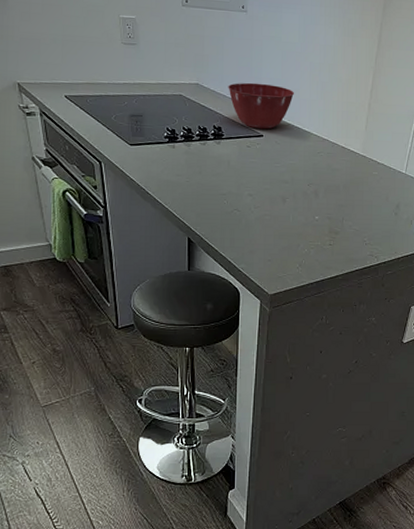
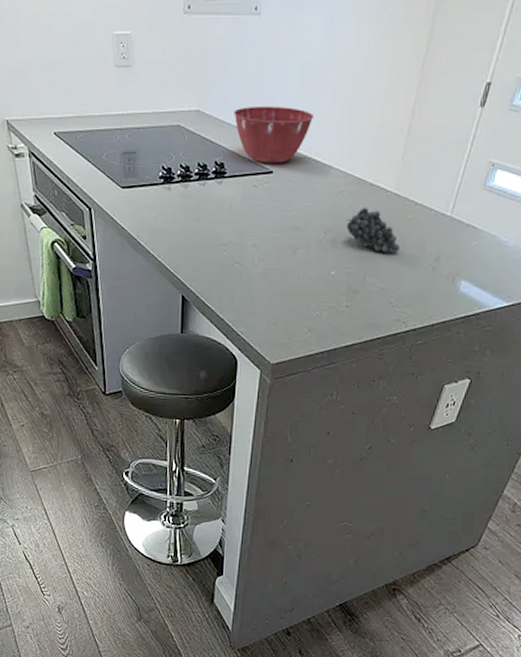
fruit: none [325,165,369,202] -> present [346,207,401,254]

